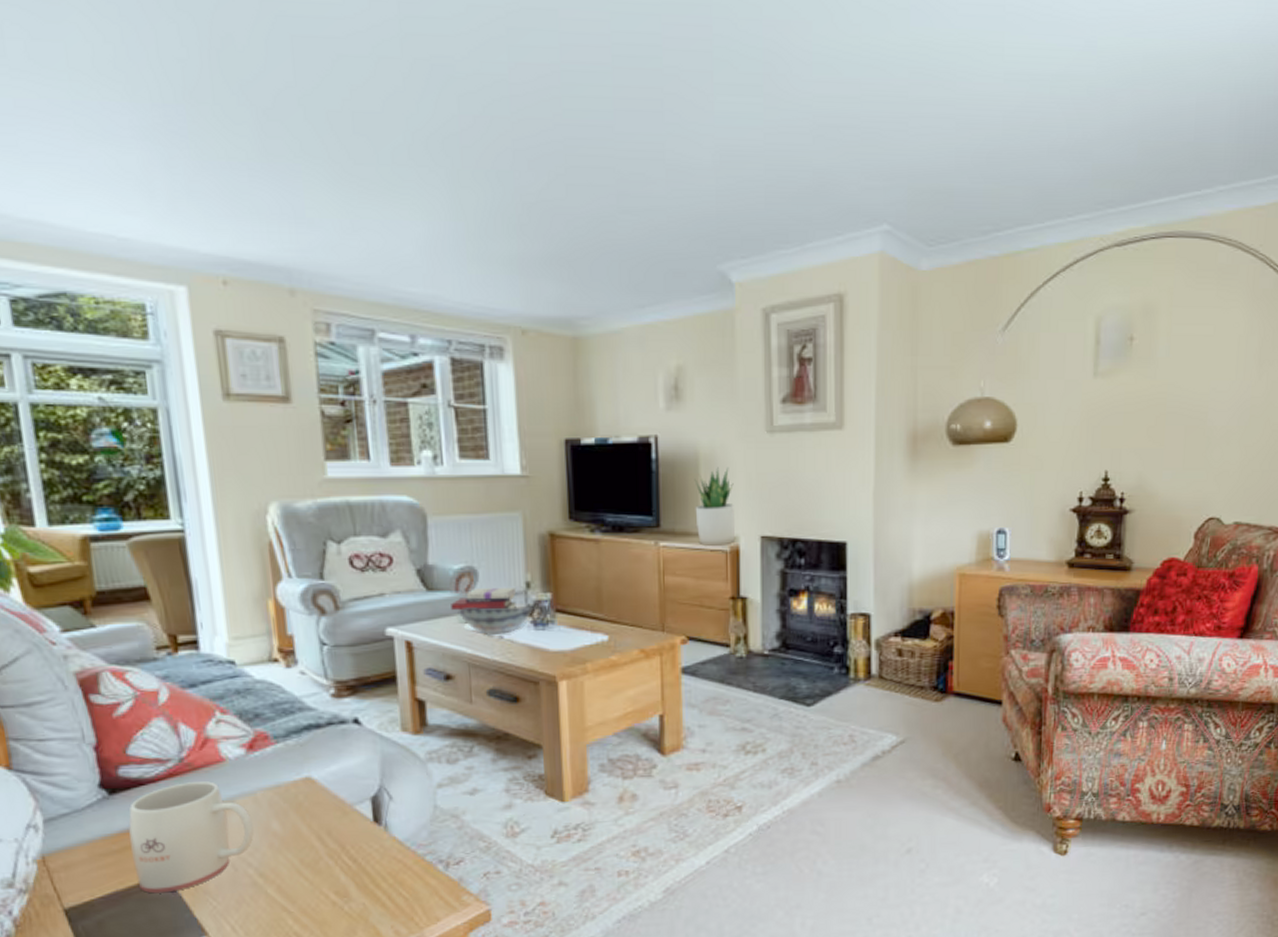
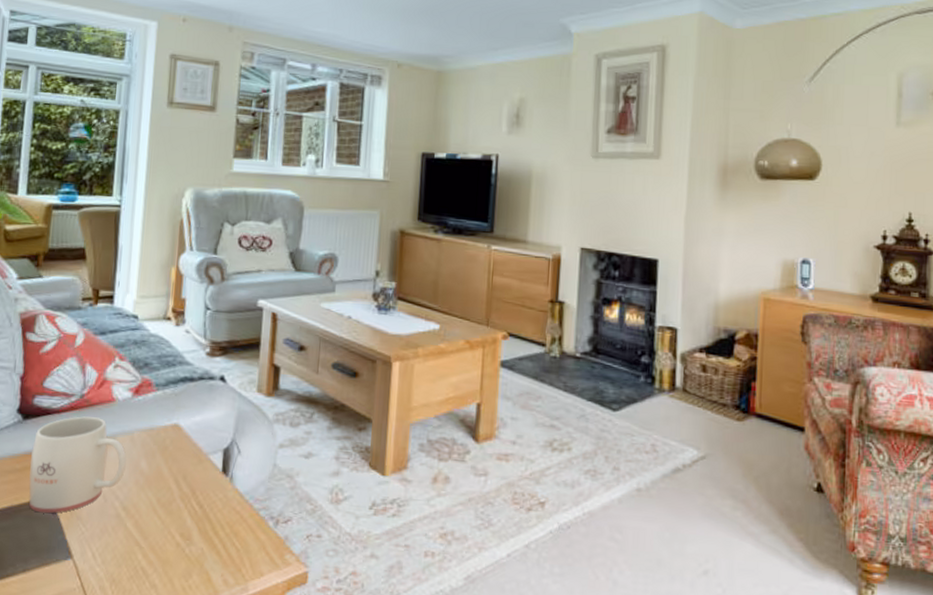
books: present [451,588,517,624] -> none [312,273,368,302]
decorative bowl: present [457,606,534,636] -> none [317,288,380,315]
planter: present [694,467,735,546] -> none [524,184,560,253]

